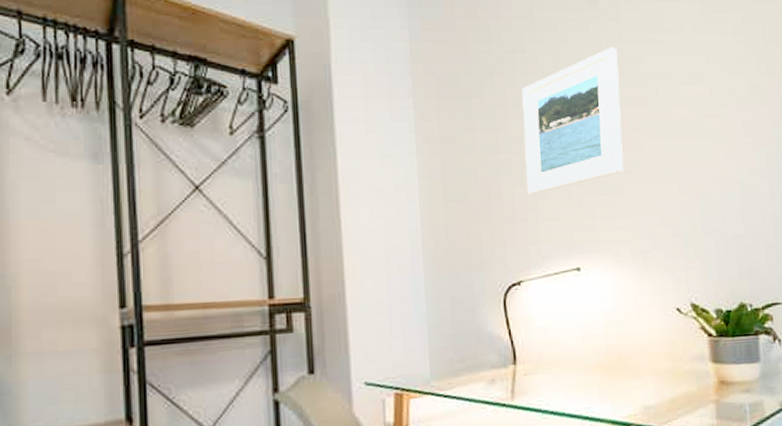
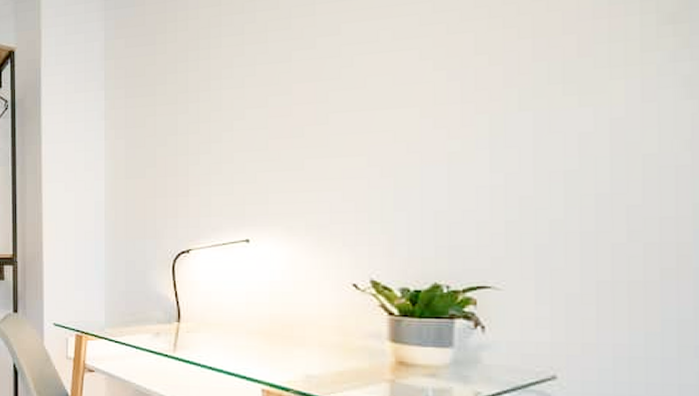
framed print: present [521,46,624,195] -> none [201,20,310,172]

